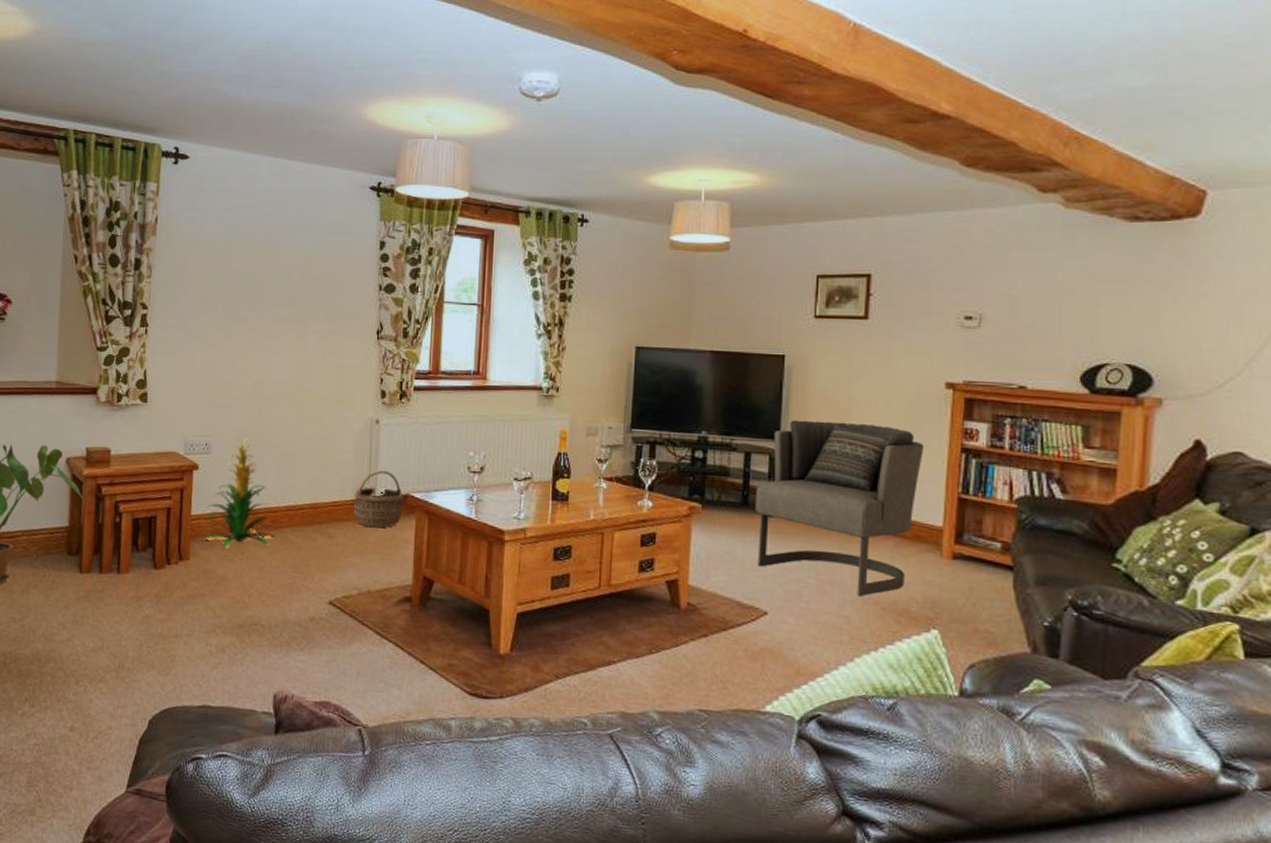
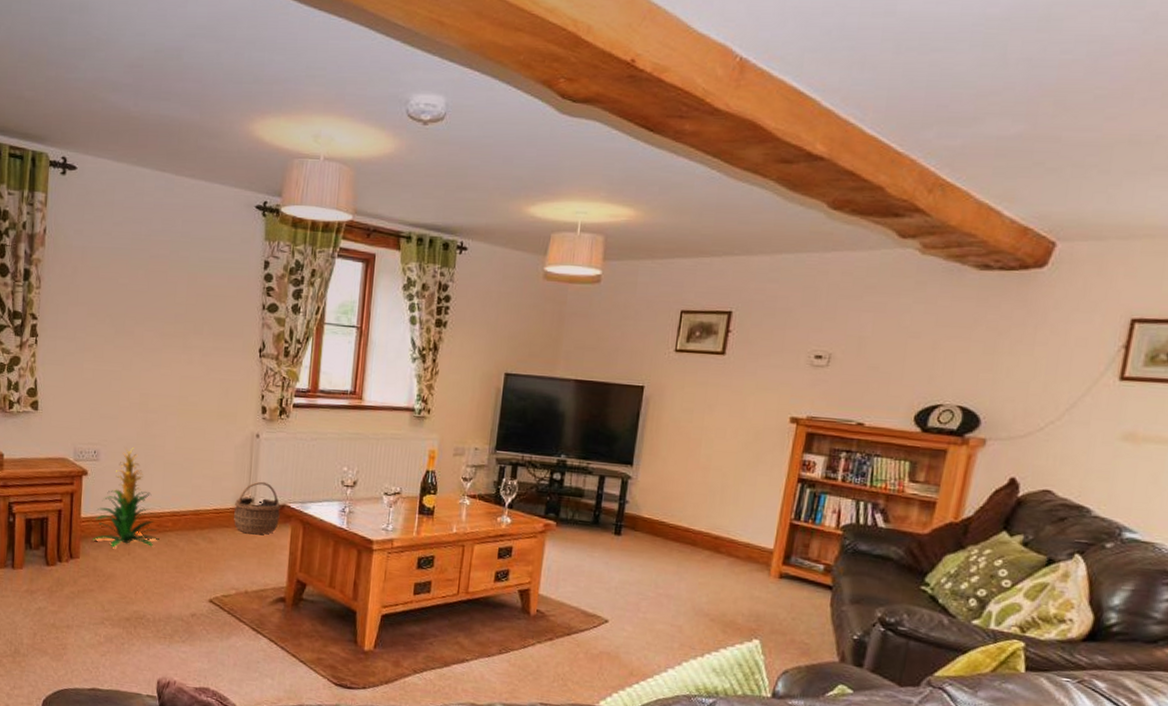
armchair: present [755,420,925,596] -> none [603,447,765,609]

